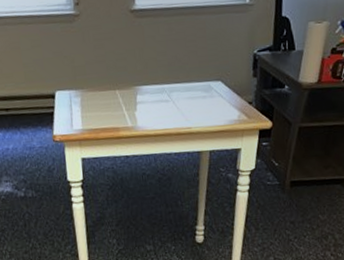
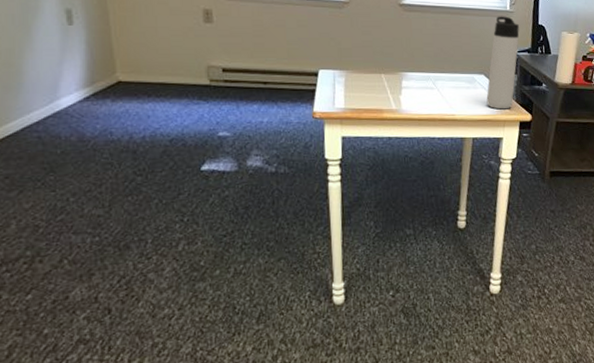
thermos bottle: none [223,10,260,119] -> present [486,16,520,110]

